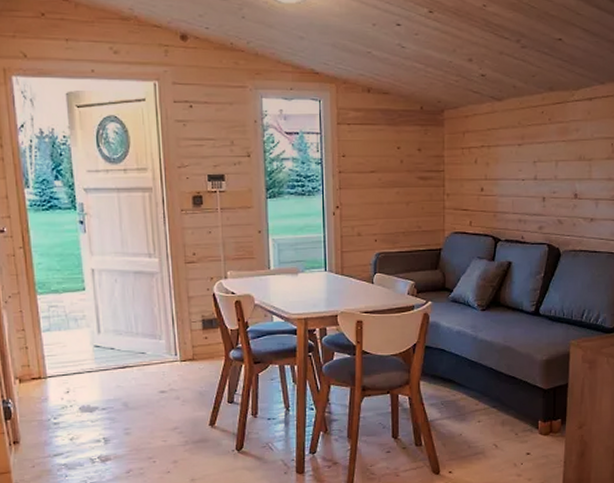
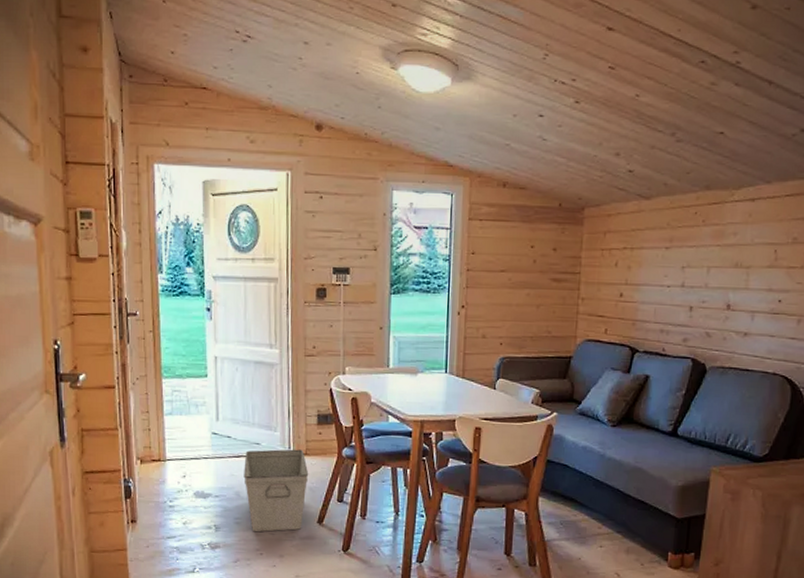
storage bin: none [130,355,198,441] -> present [244,449,309,532]

